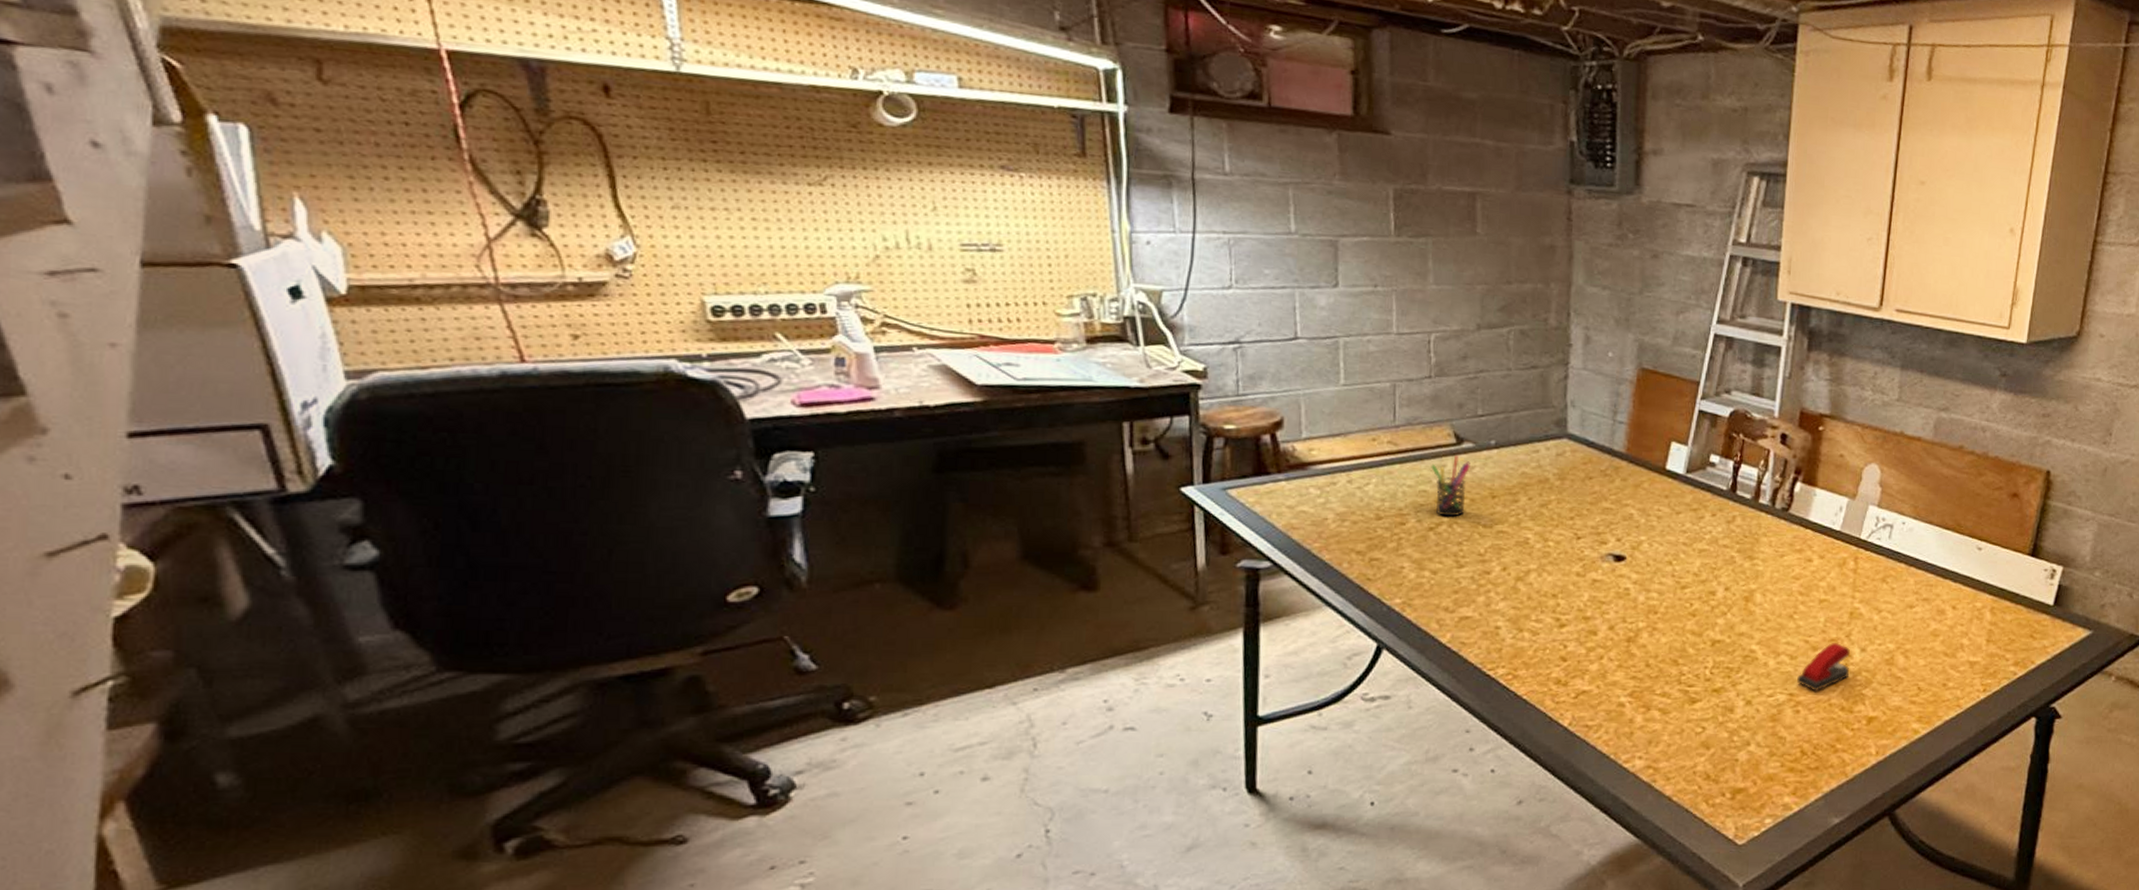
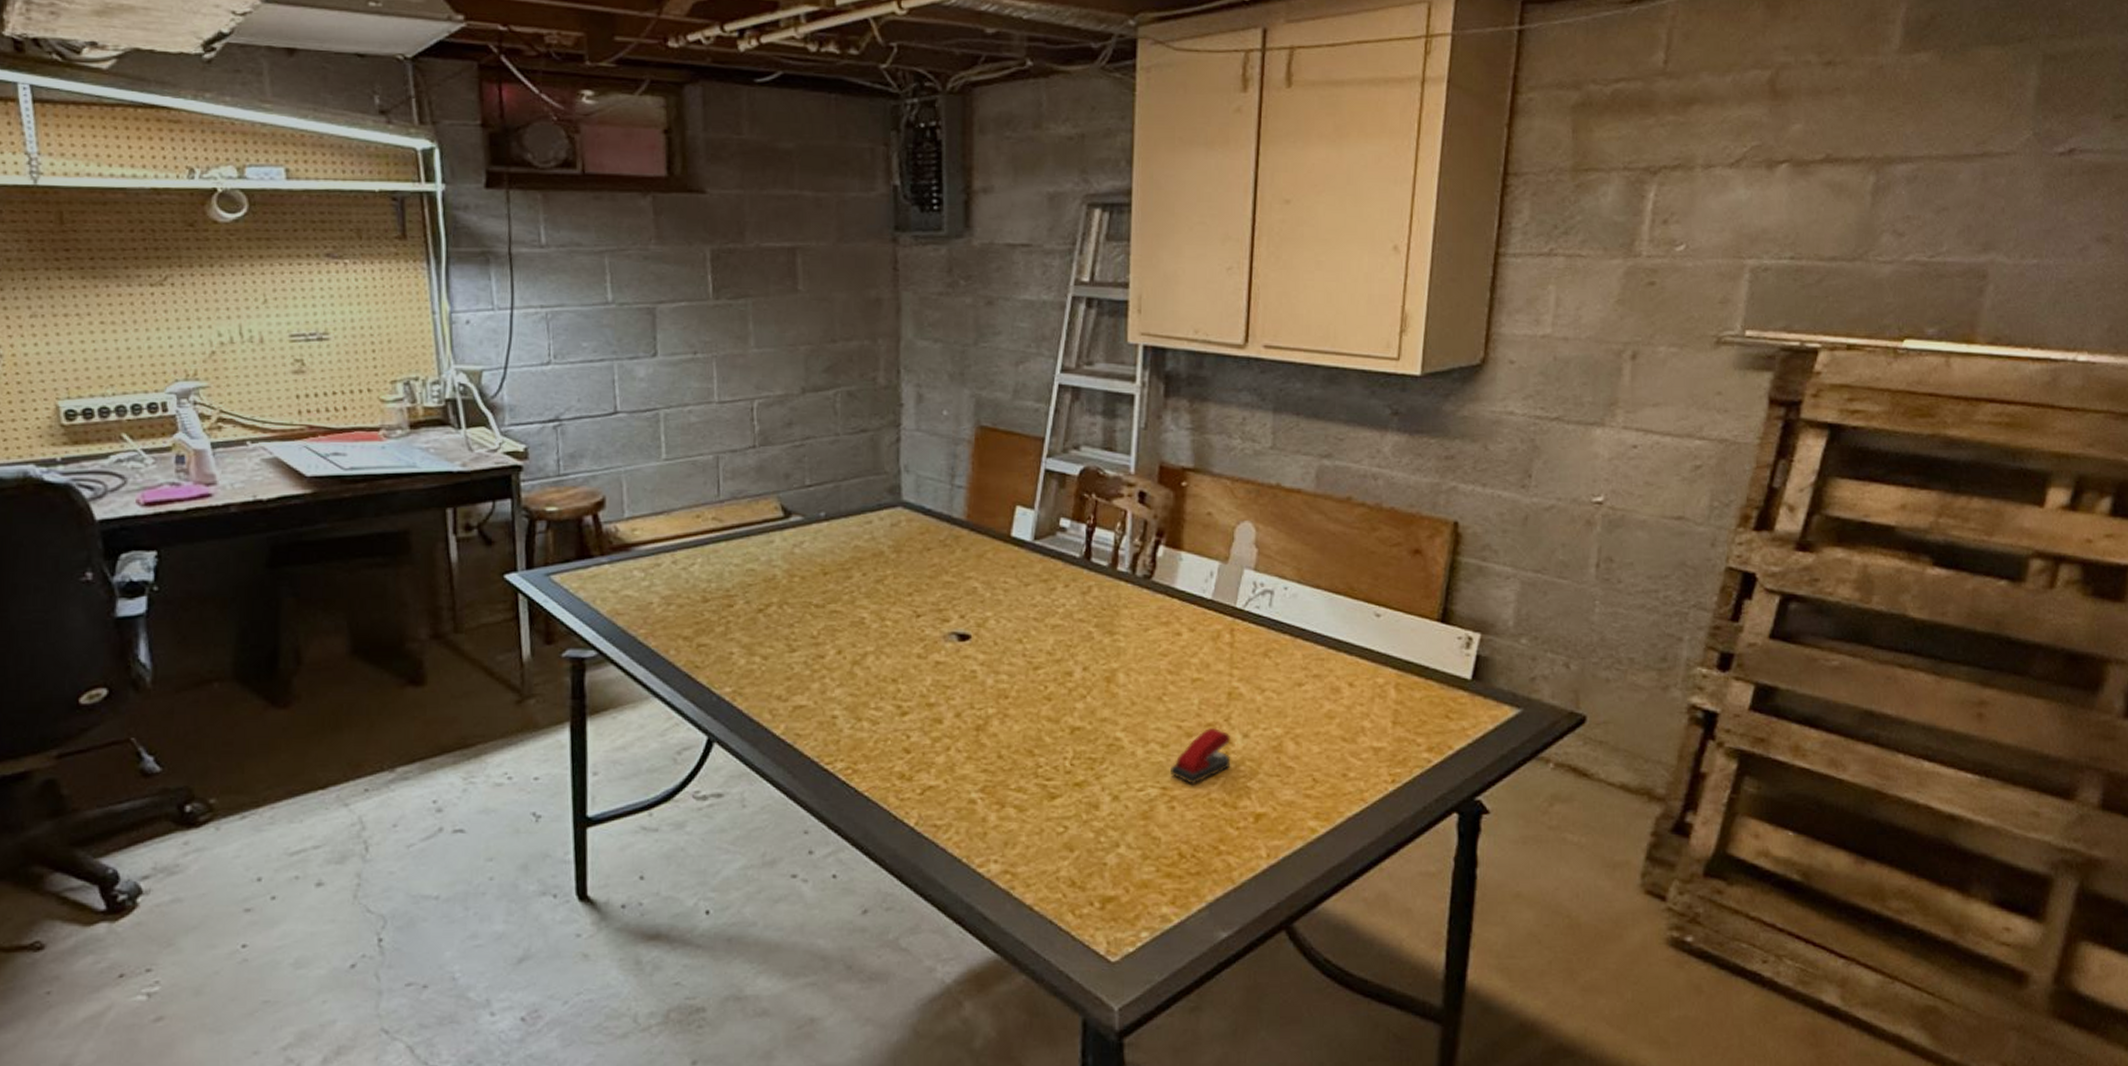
pen holder: present [1431,455,1470,517] -> none [758,530,799,597]

